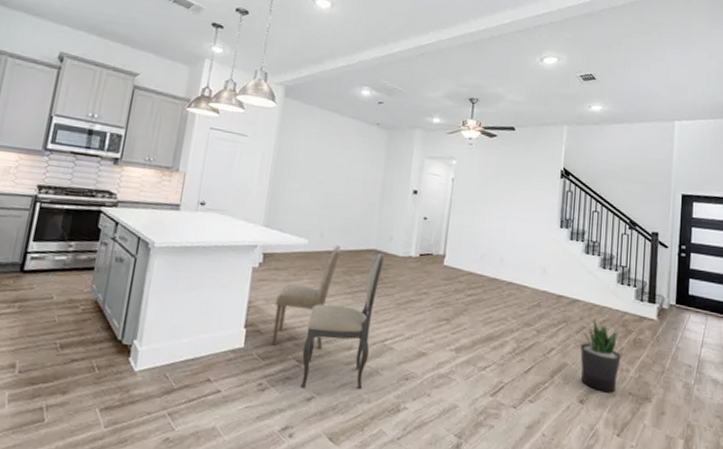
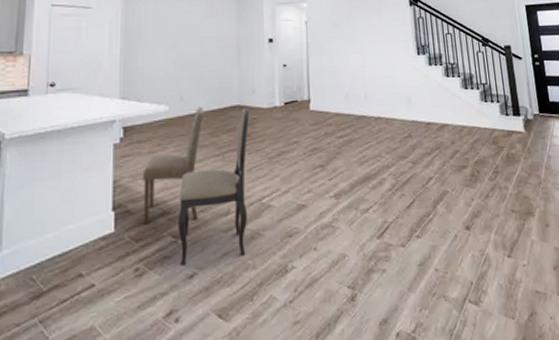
planter: present [580,318,621,393] -> none [456,140,498,215]

